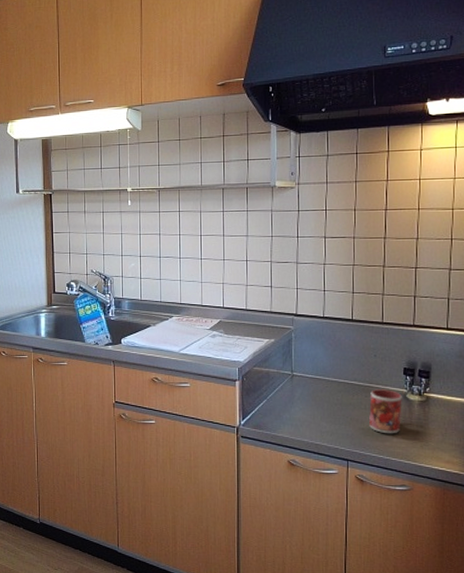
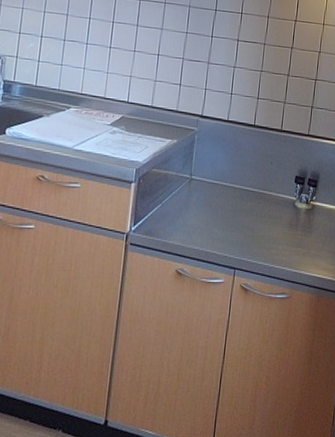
mug: present [369,389,402,434] -> none [259,196,291,242]

